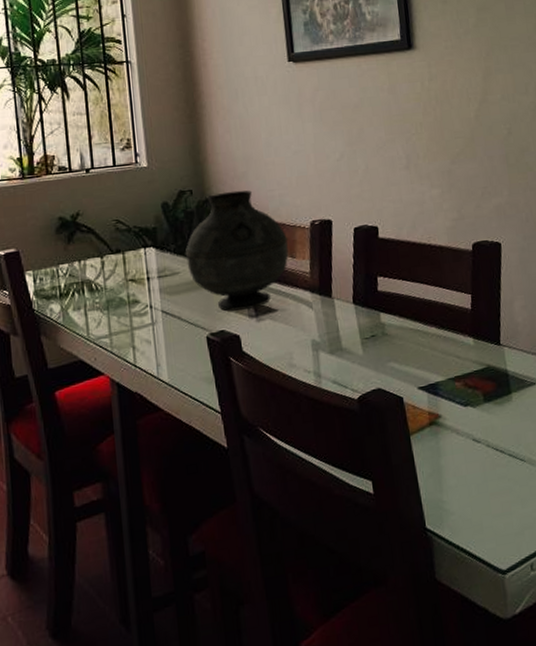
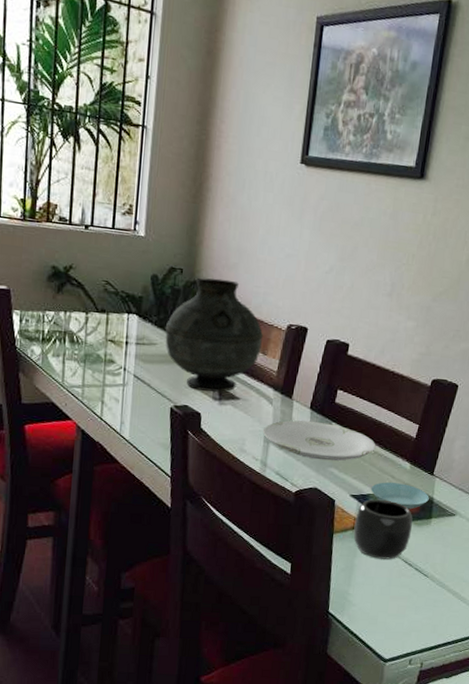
plate: none [309,314,432,358] -> present [263,420,376,461]
mug: none [429,384,494,454] -> present [353,499,413,560]
saucer: none [437,361,503,389] -> present [370,482,429,510]

